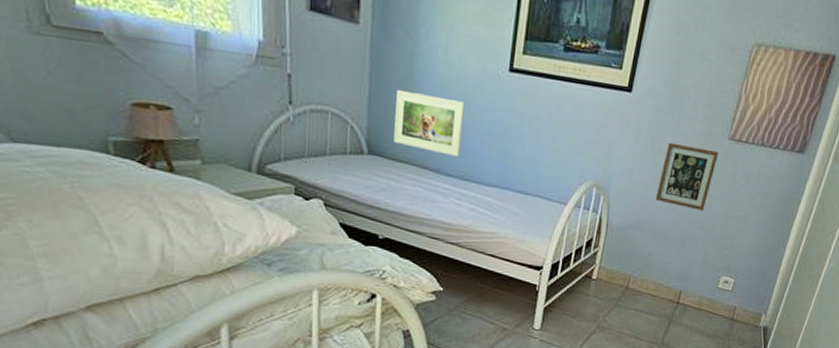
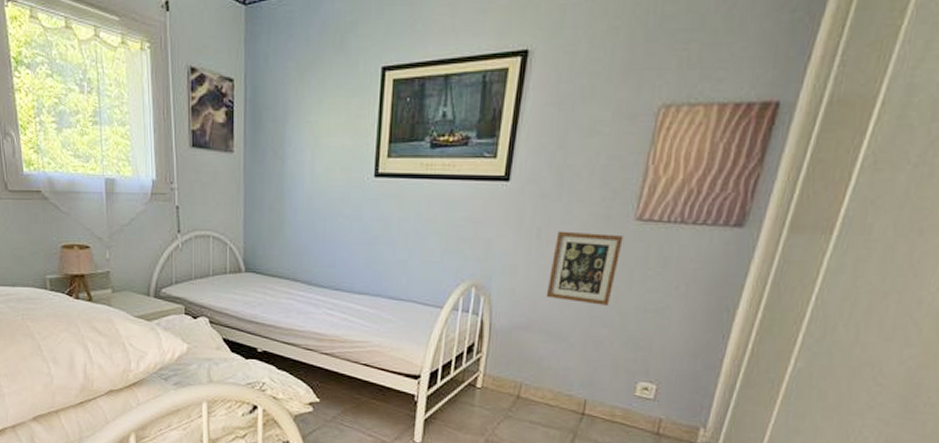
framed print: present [394,90,465,157] -> none [268,209,332,267]

